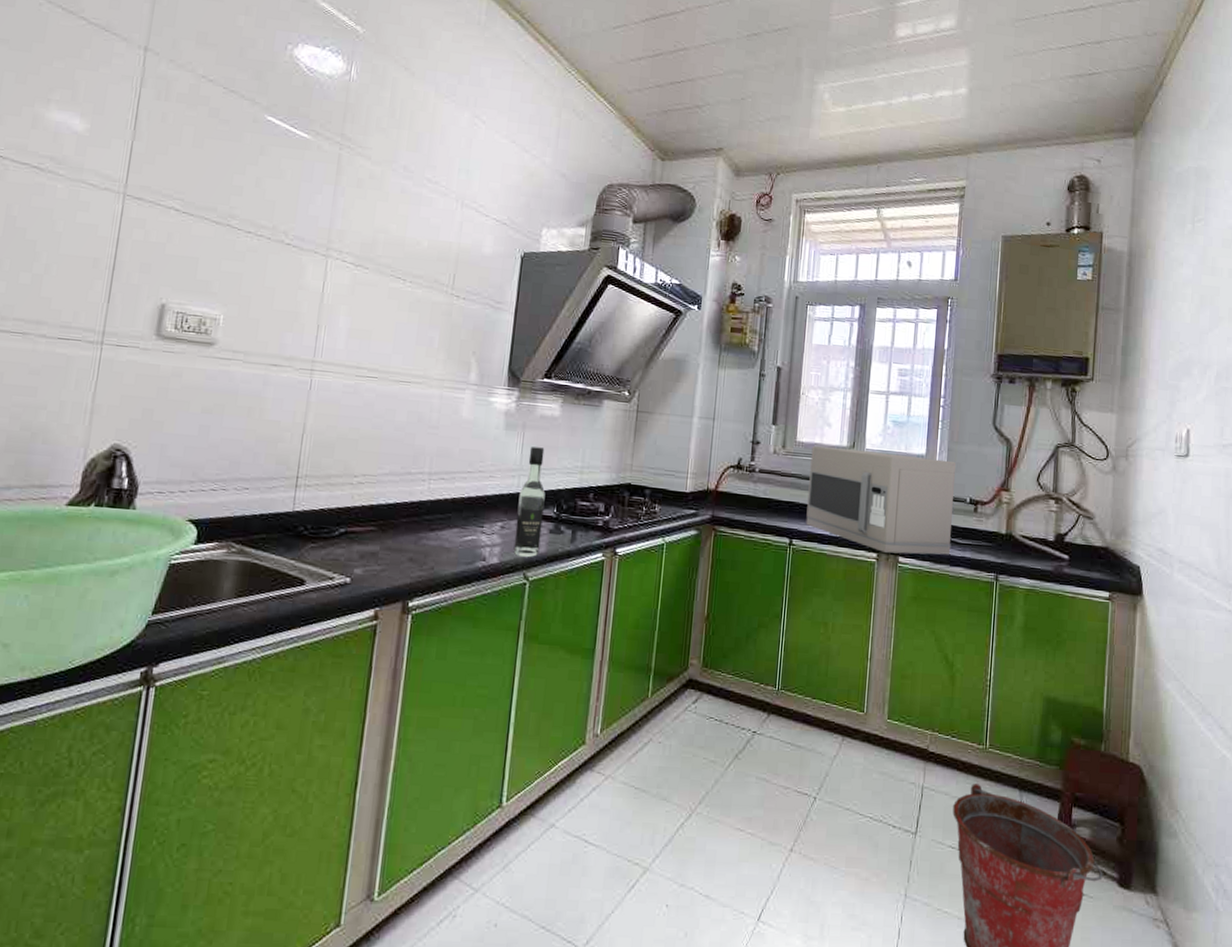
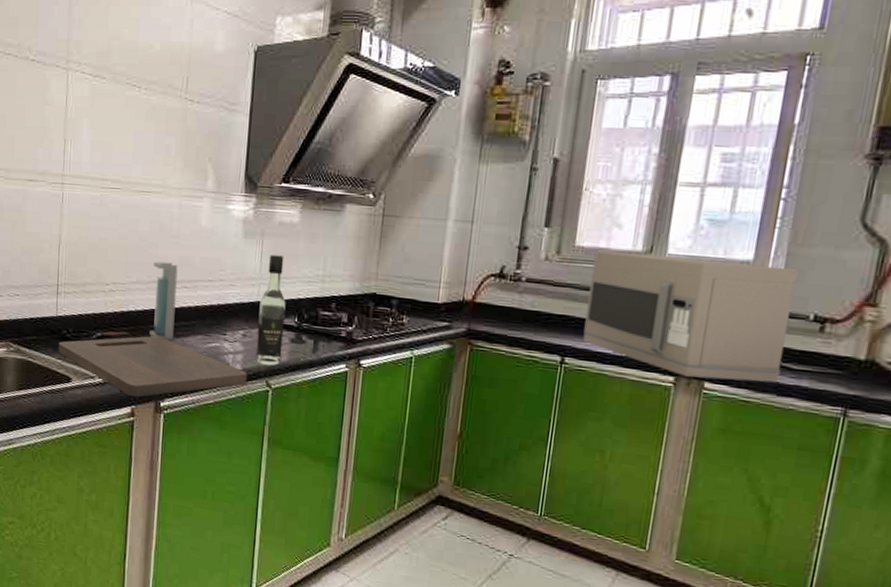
cutting board: none [291,530,504,599] -> present [58,335,247,398]
soap dispenser: none [400,452,436,535] -> present [149,261,178,341]

